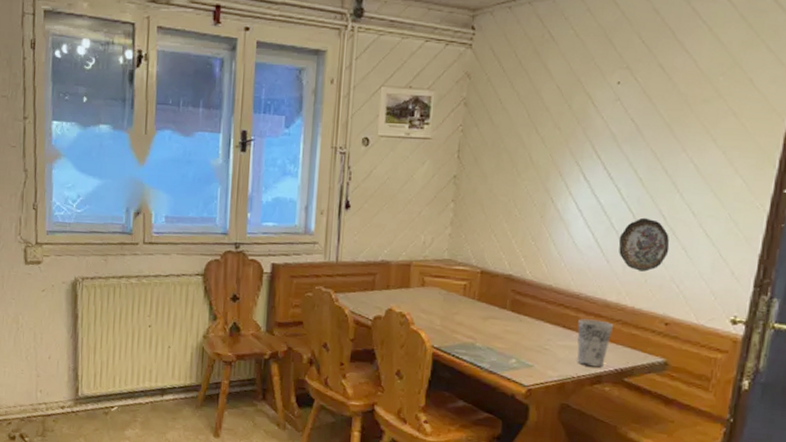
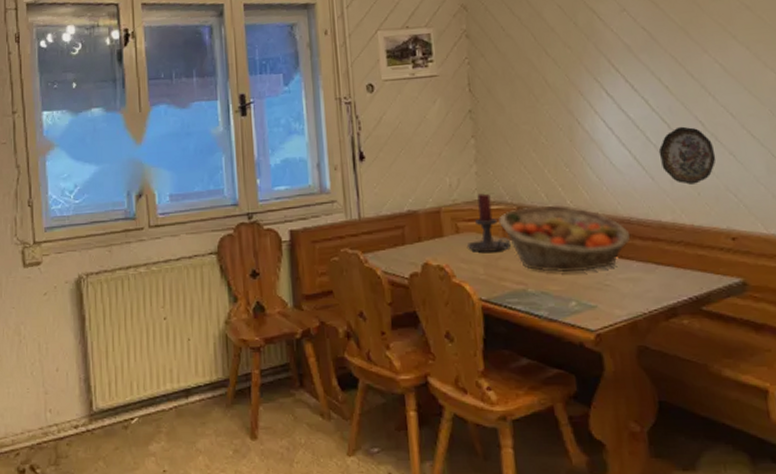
candle holder: none [430,254,470,307] -> present [467,193,512,252]
fruit basket: none [462,272,577,335] -> present [499,205,631,272]
cup: present [577,319,613,368] -> none [635,244,676,299]

